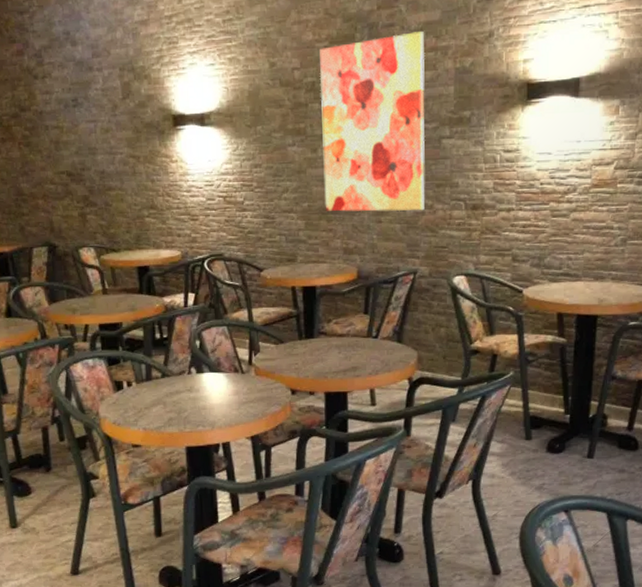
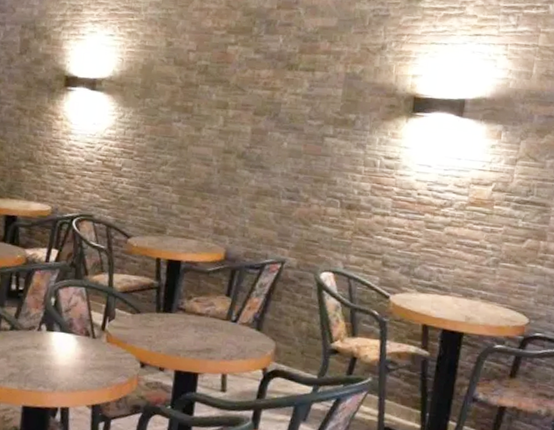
wall art: present [319,32,425,212] -> none [201,34,319,203]

